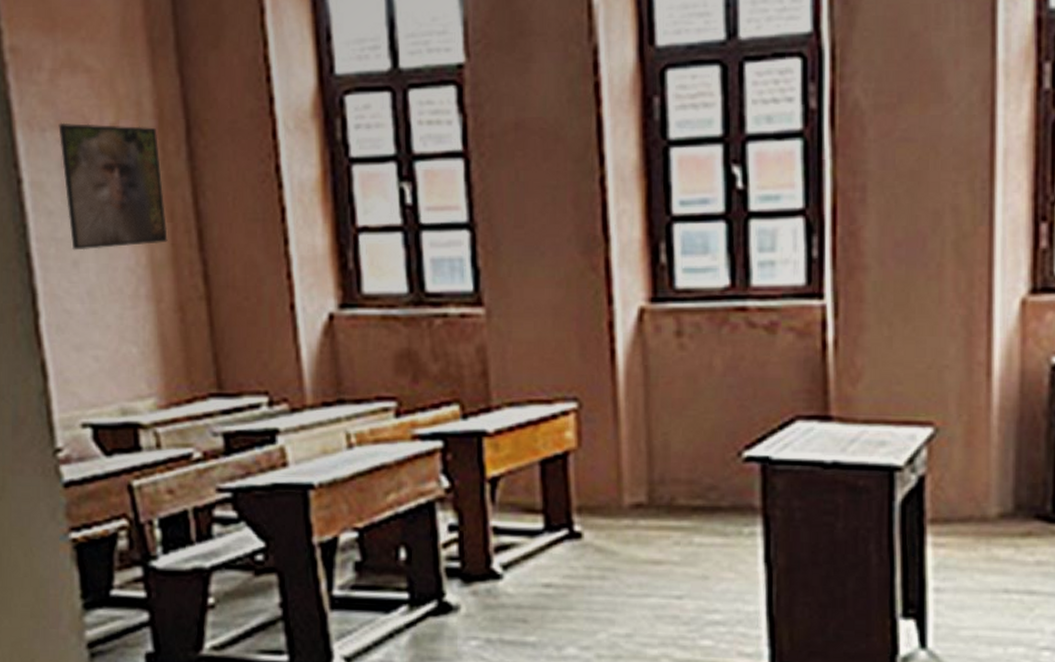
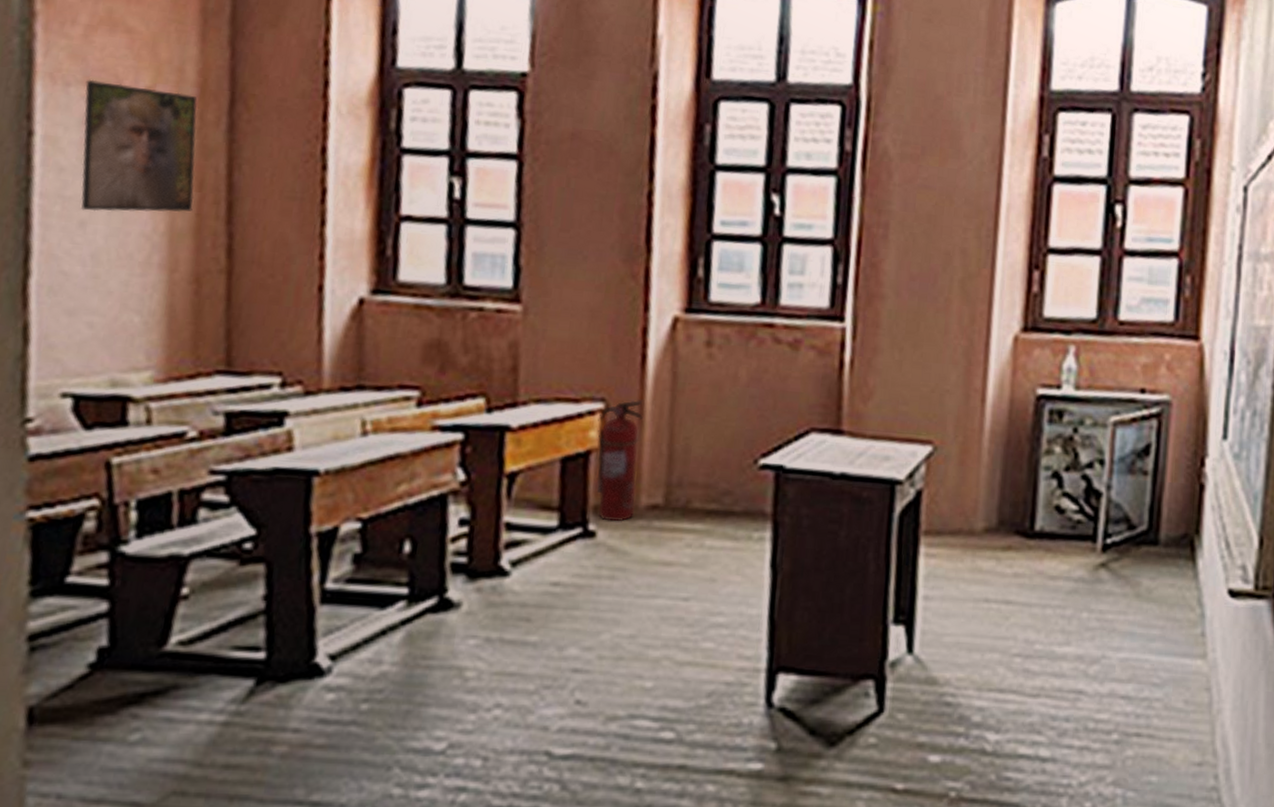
fire extinguisher: none [572,398,619,522] -> present [596,400,643,522]

